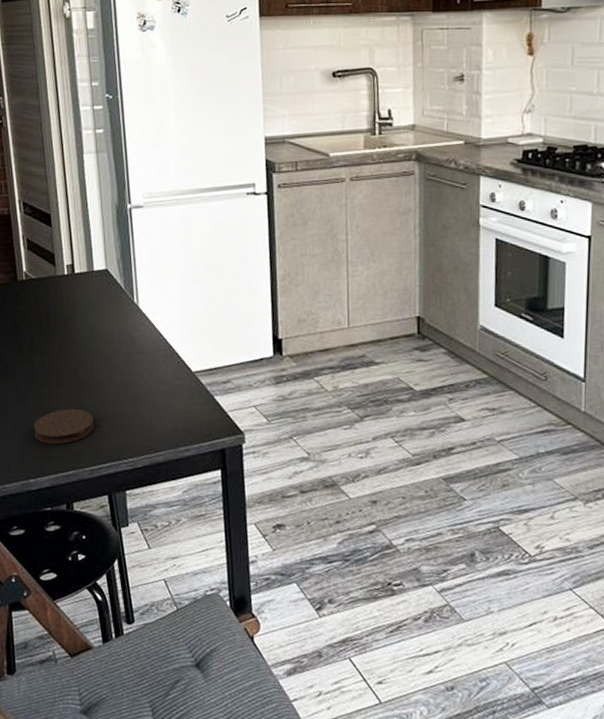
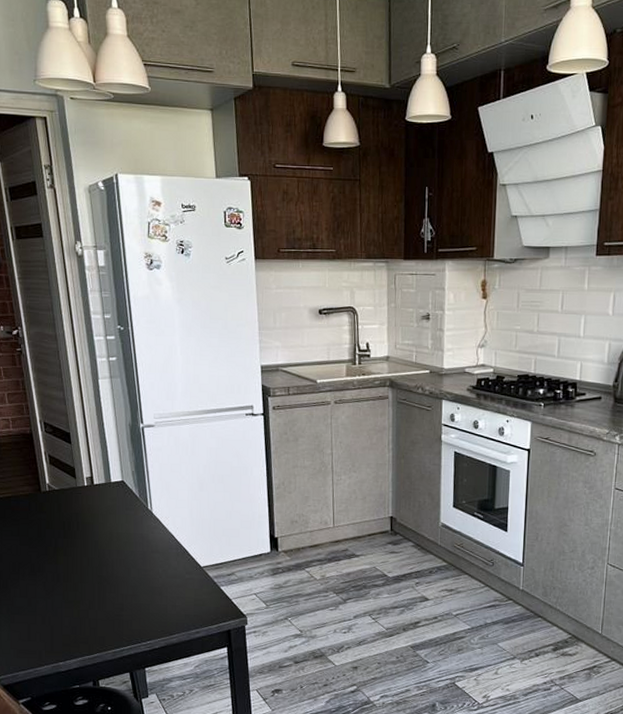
coaster: present [34,408,95,445] -> none [61,601,116,632]

